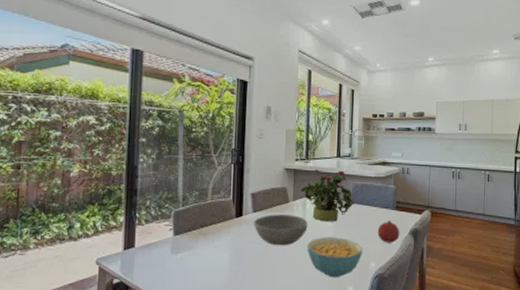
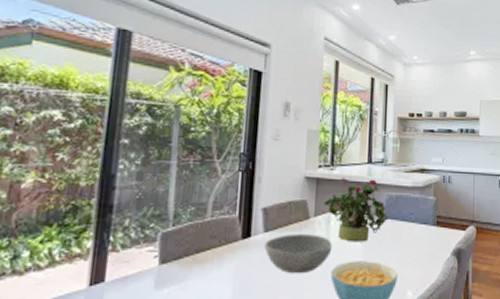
fruit: present [377,221,400,243] -> none [415,239,441,266]

